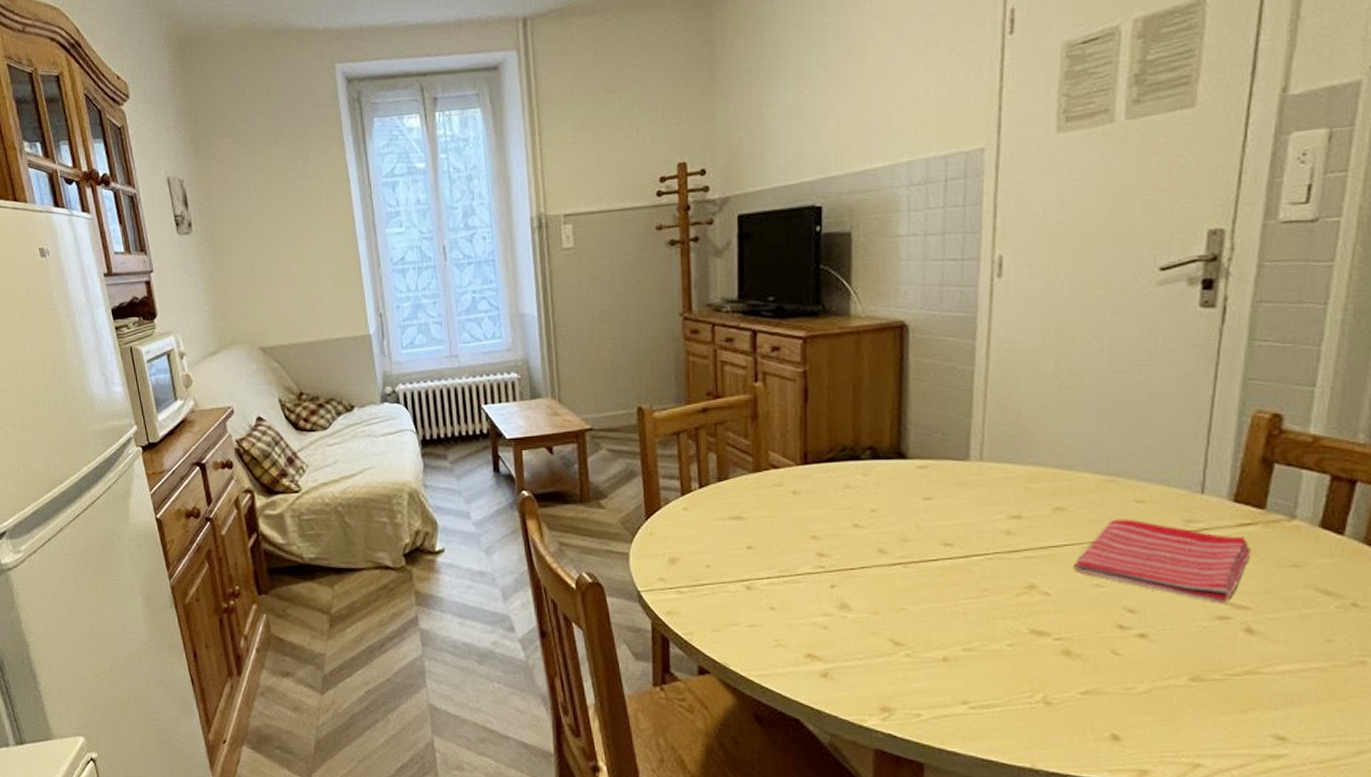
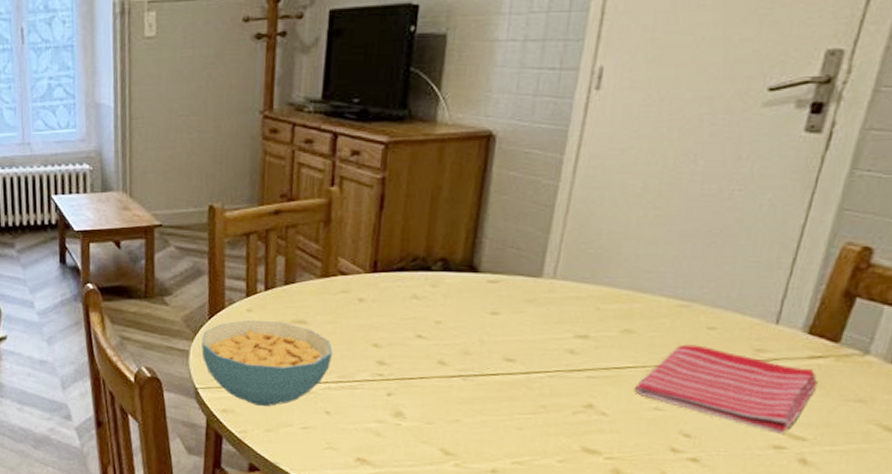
cereal bowl: none [641,519,772,606] -> present [201,320,333,406]

